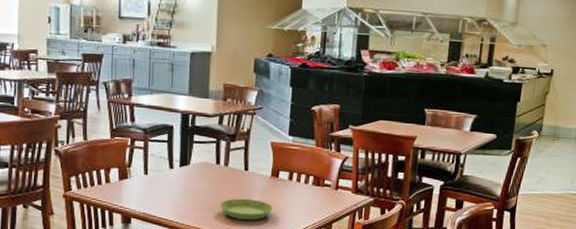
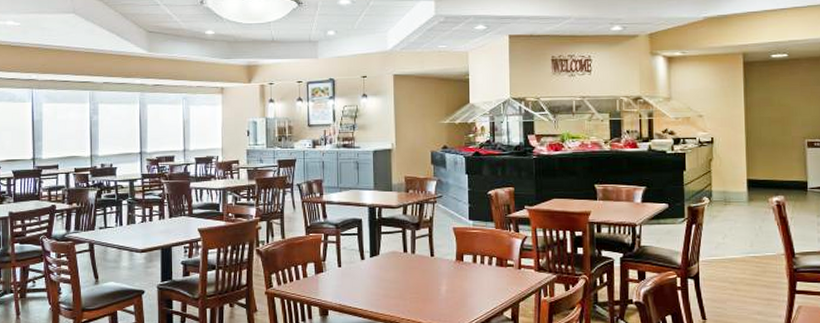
saucer: present [220,198,273,220] -> none [410,284,460,305]

